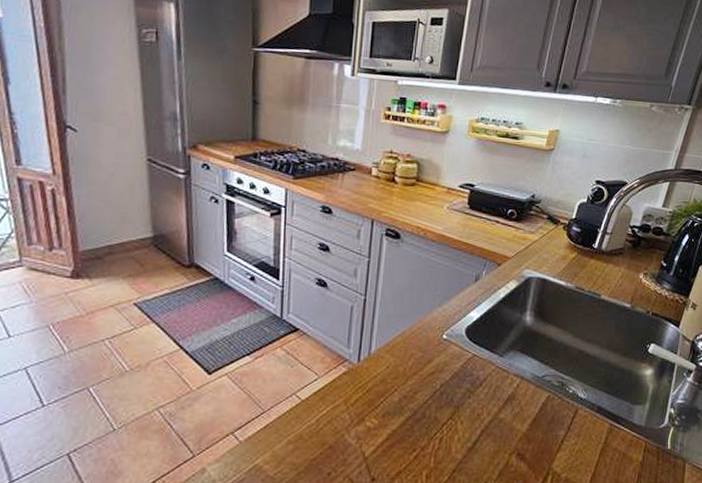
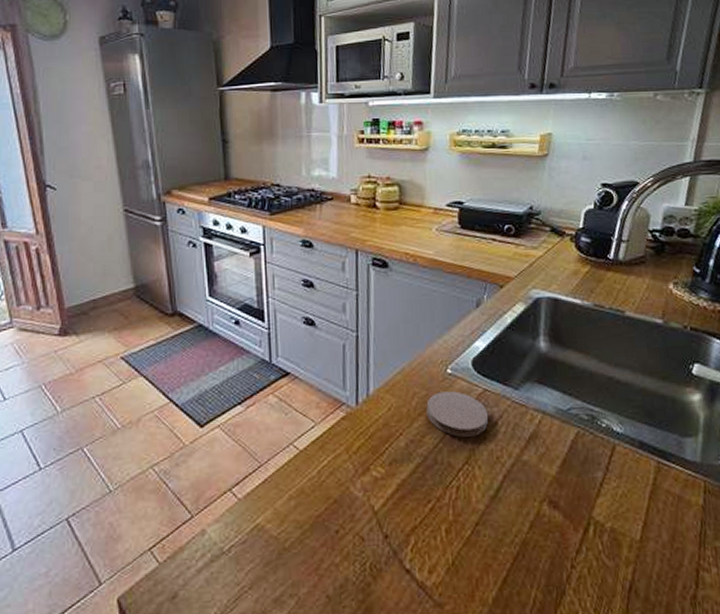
coaster: none [421,355,475,395] -> present [426,391,489,437]

